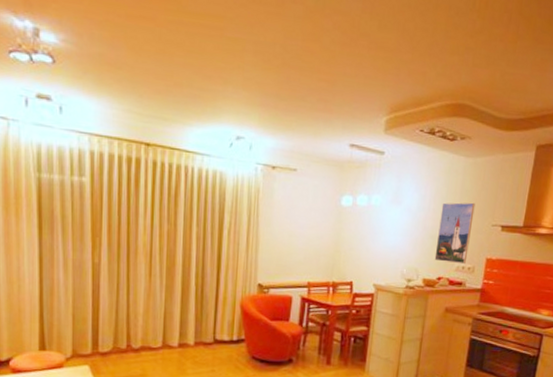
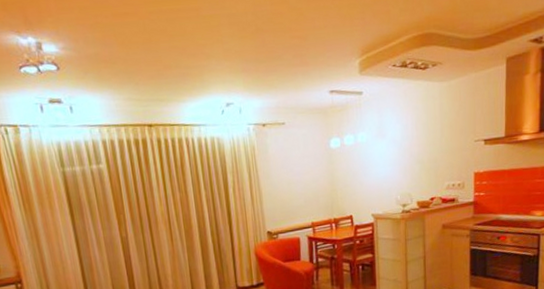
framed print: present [434,202,475,265] -> none [424,123,456,183]

